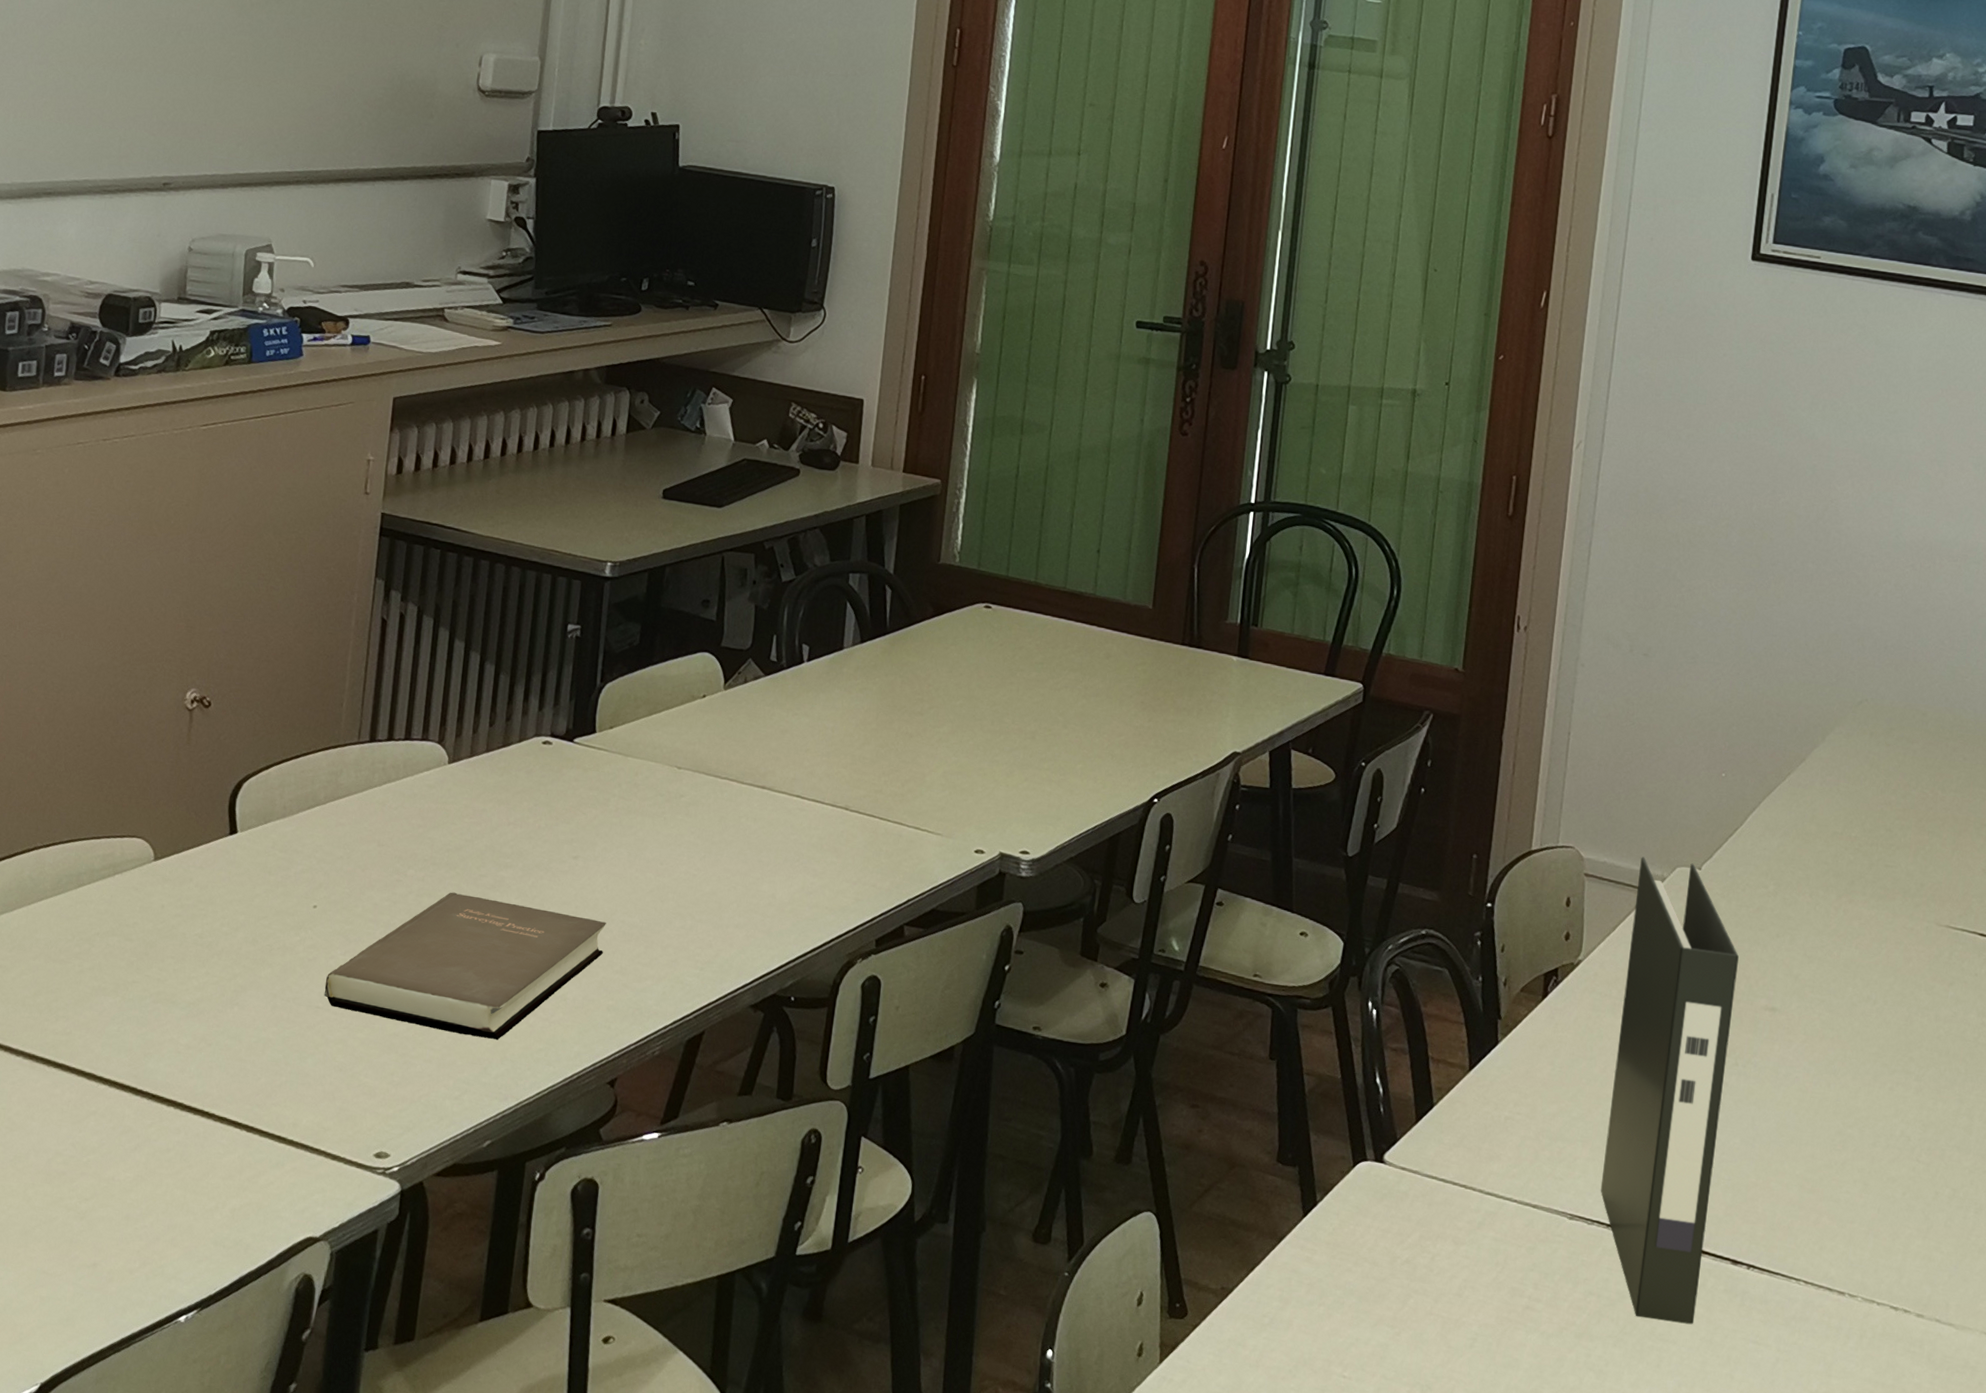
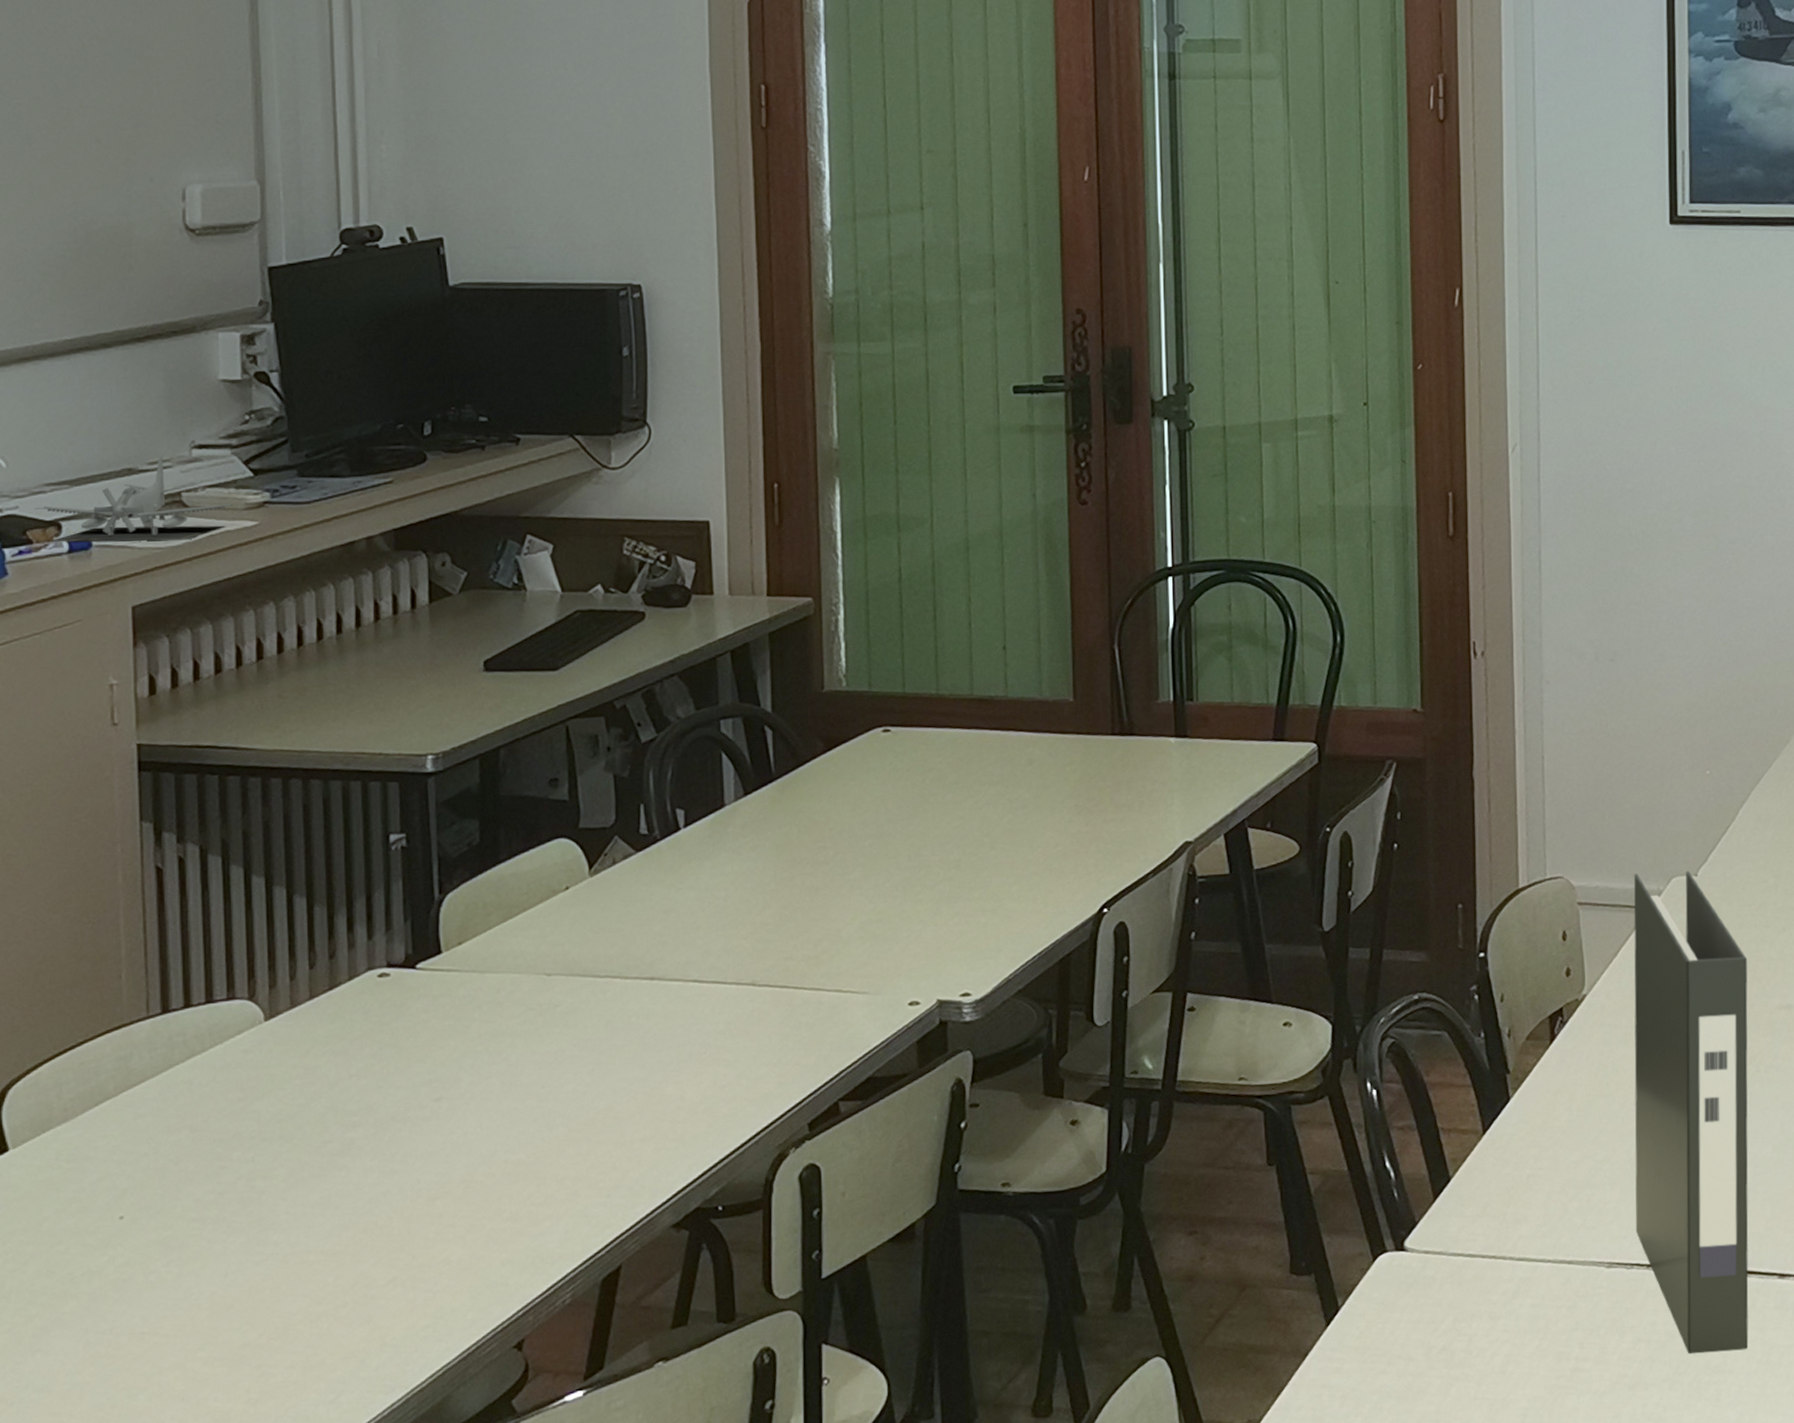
book: present [324,892,606,1041] -> none [147,1165,487,1330]
airplane model: none [330,276,484,349] -> present [34,456,233,542]

